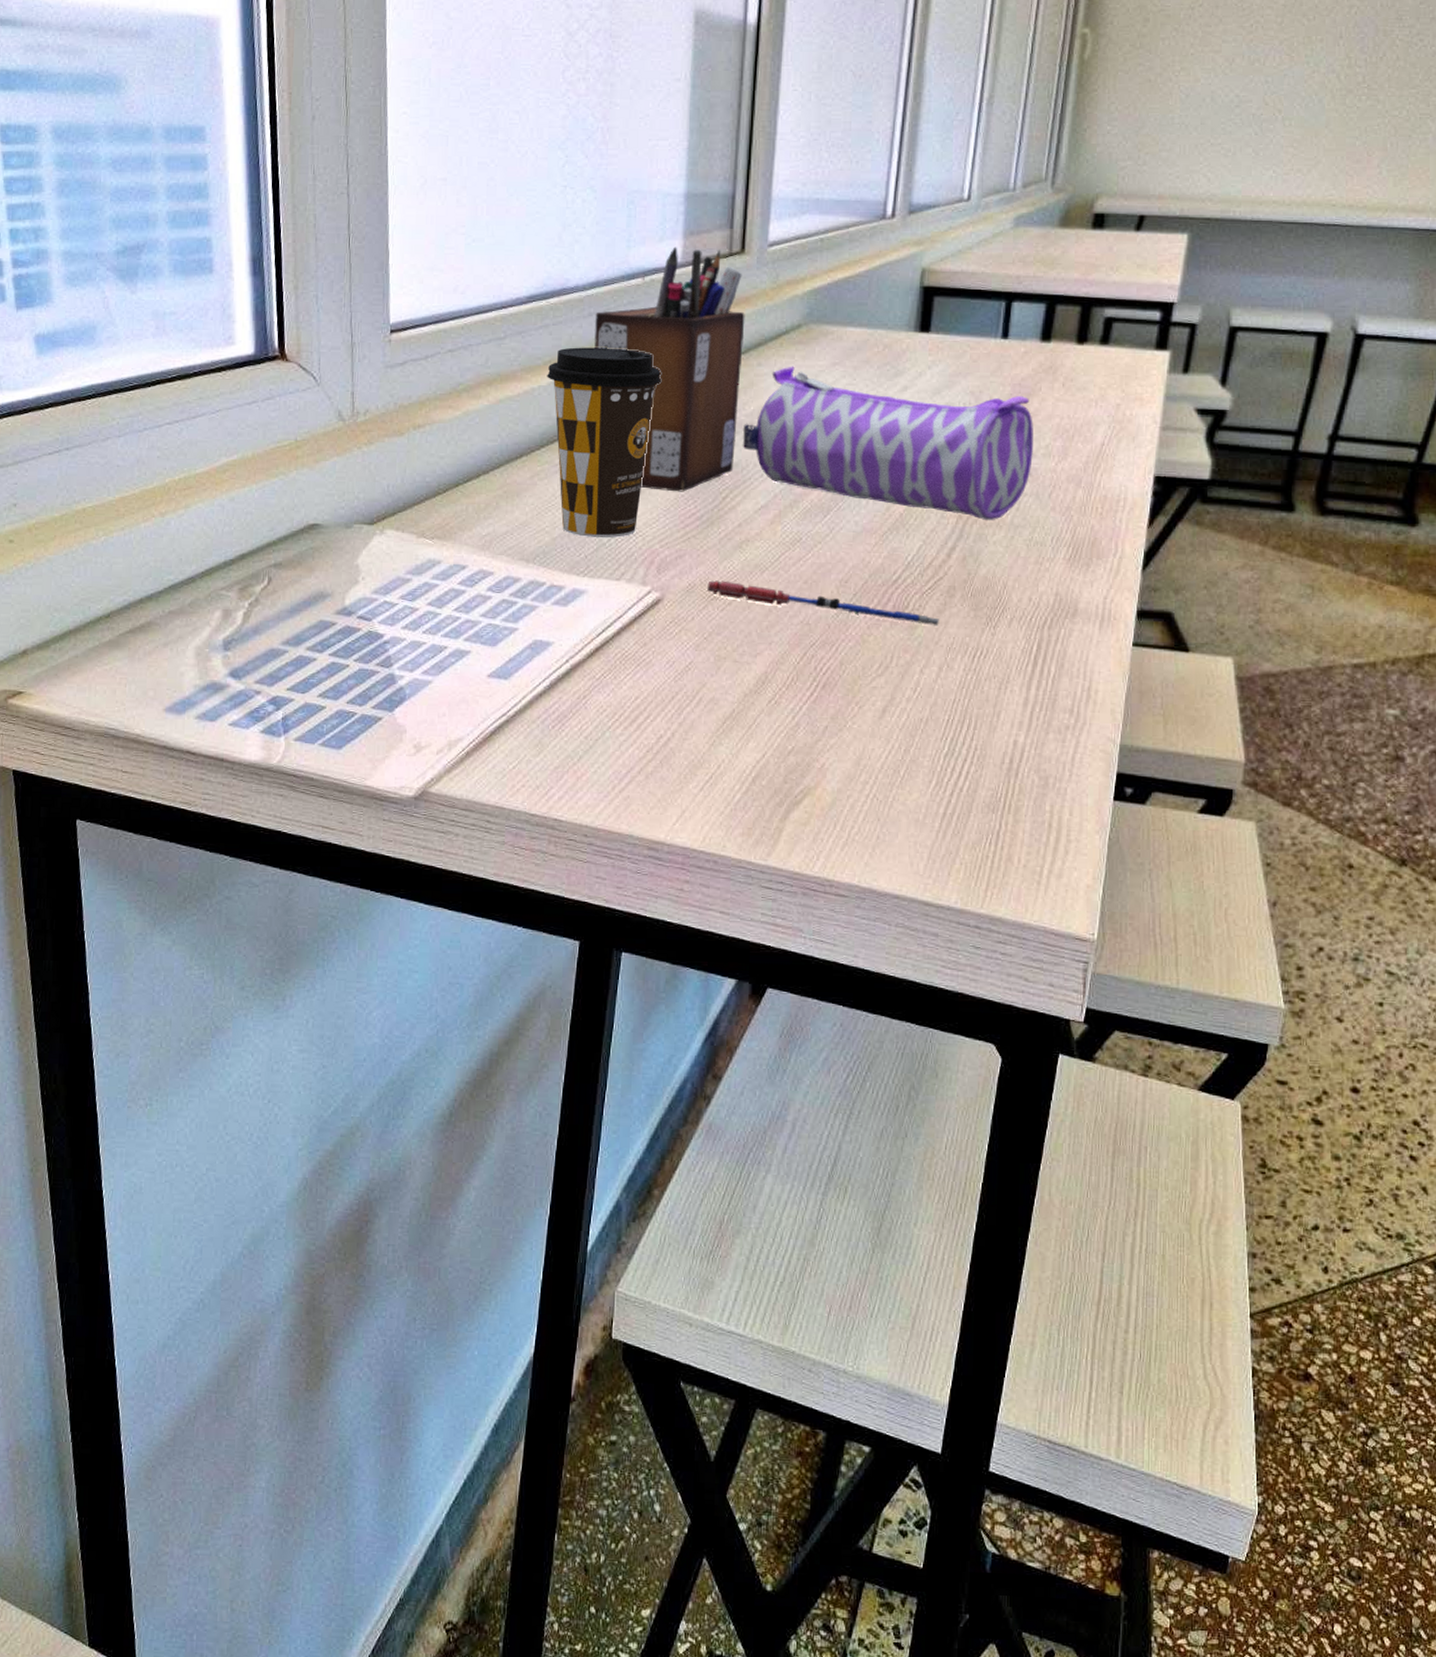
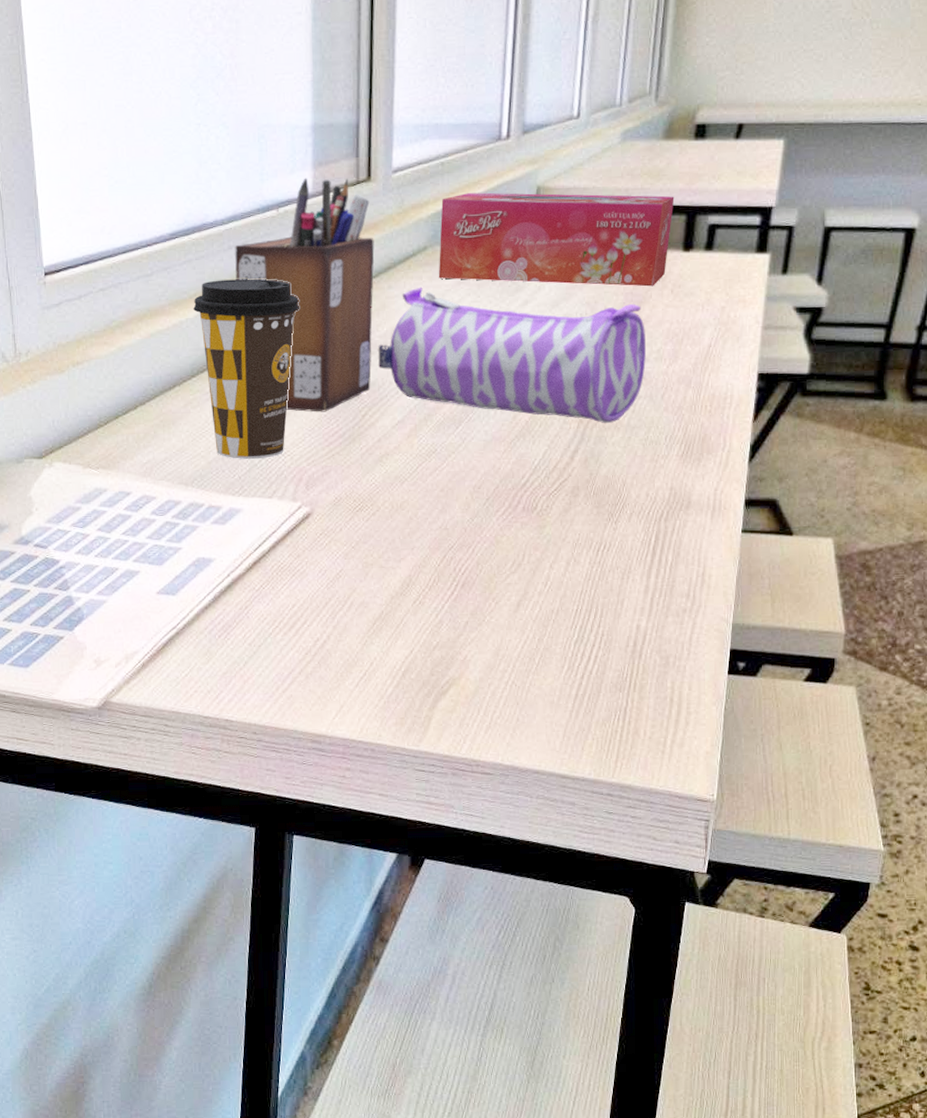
pen: present [707,580,939,626] -> none [352,493,565,525]
tissue box: none [812,271,1069,379] -> present [438,192,675,287]

